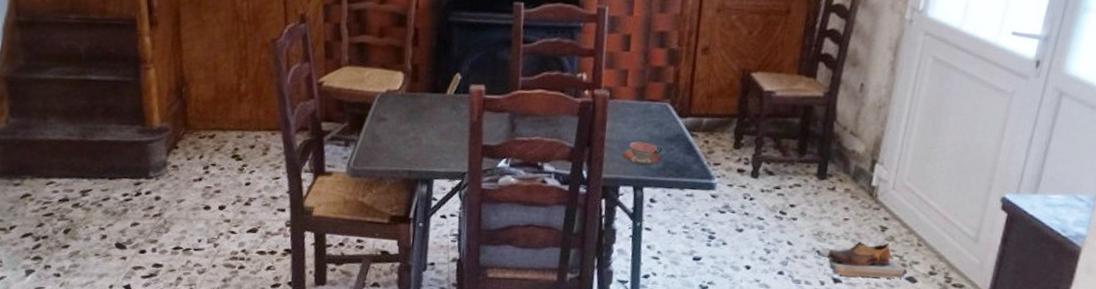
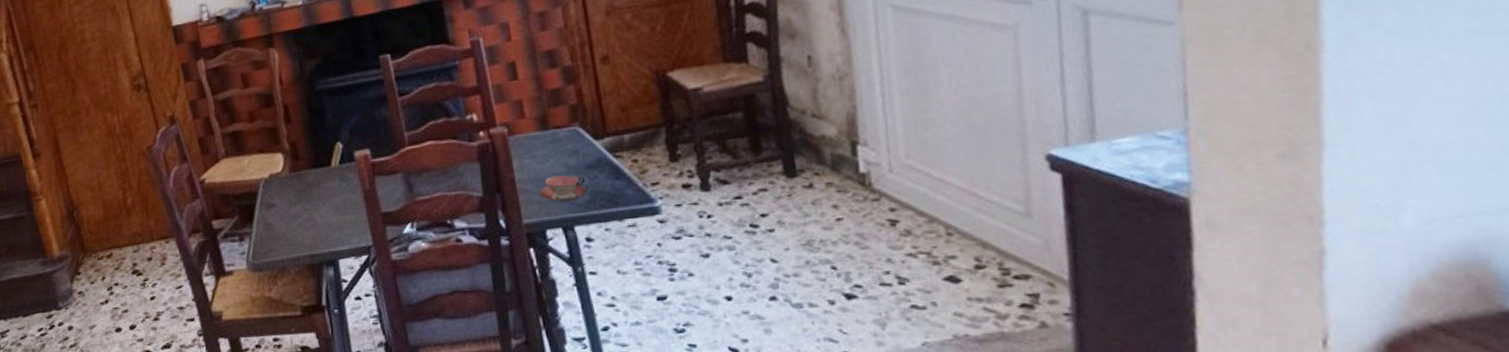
shoe: present [815,241,907,279] -> none [810,239,944,290]

